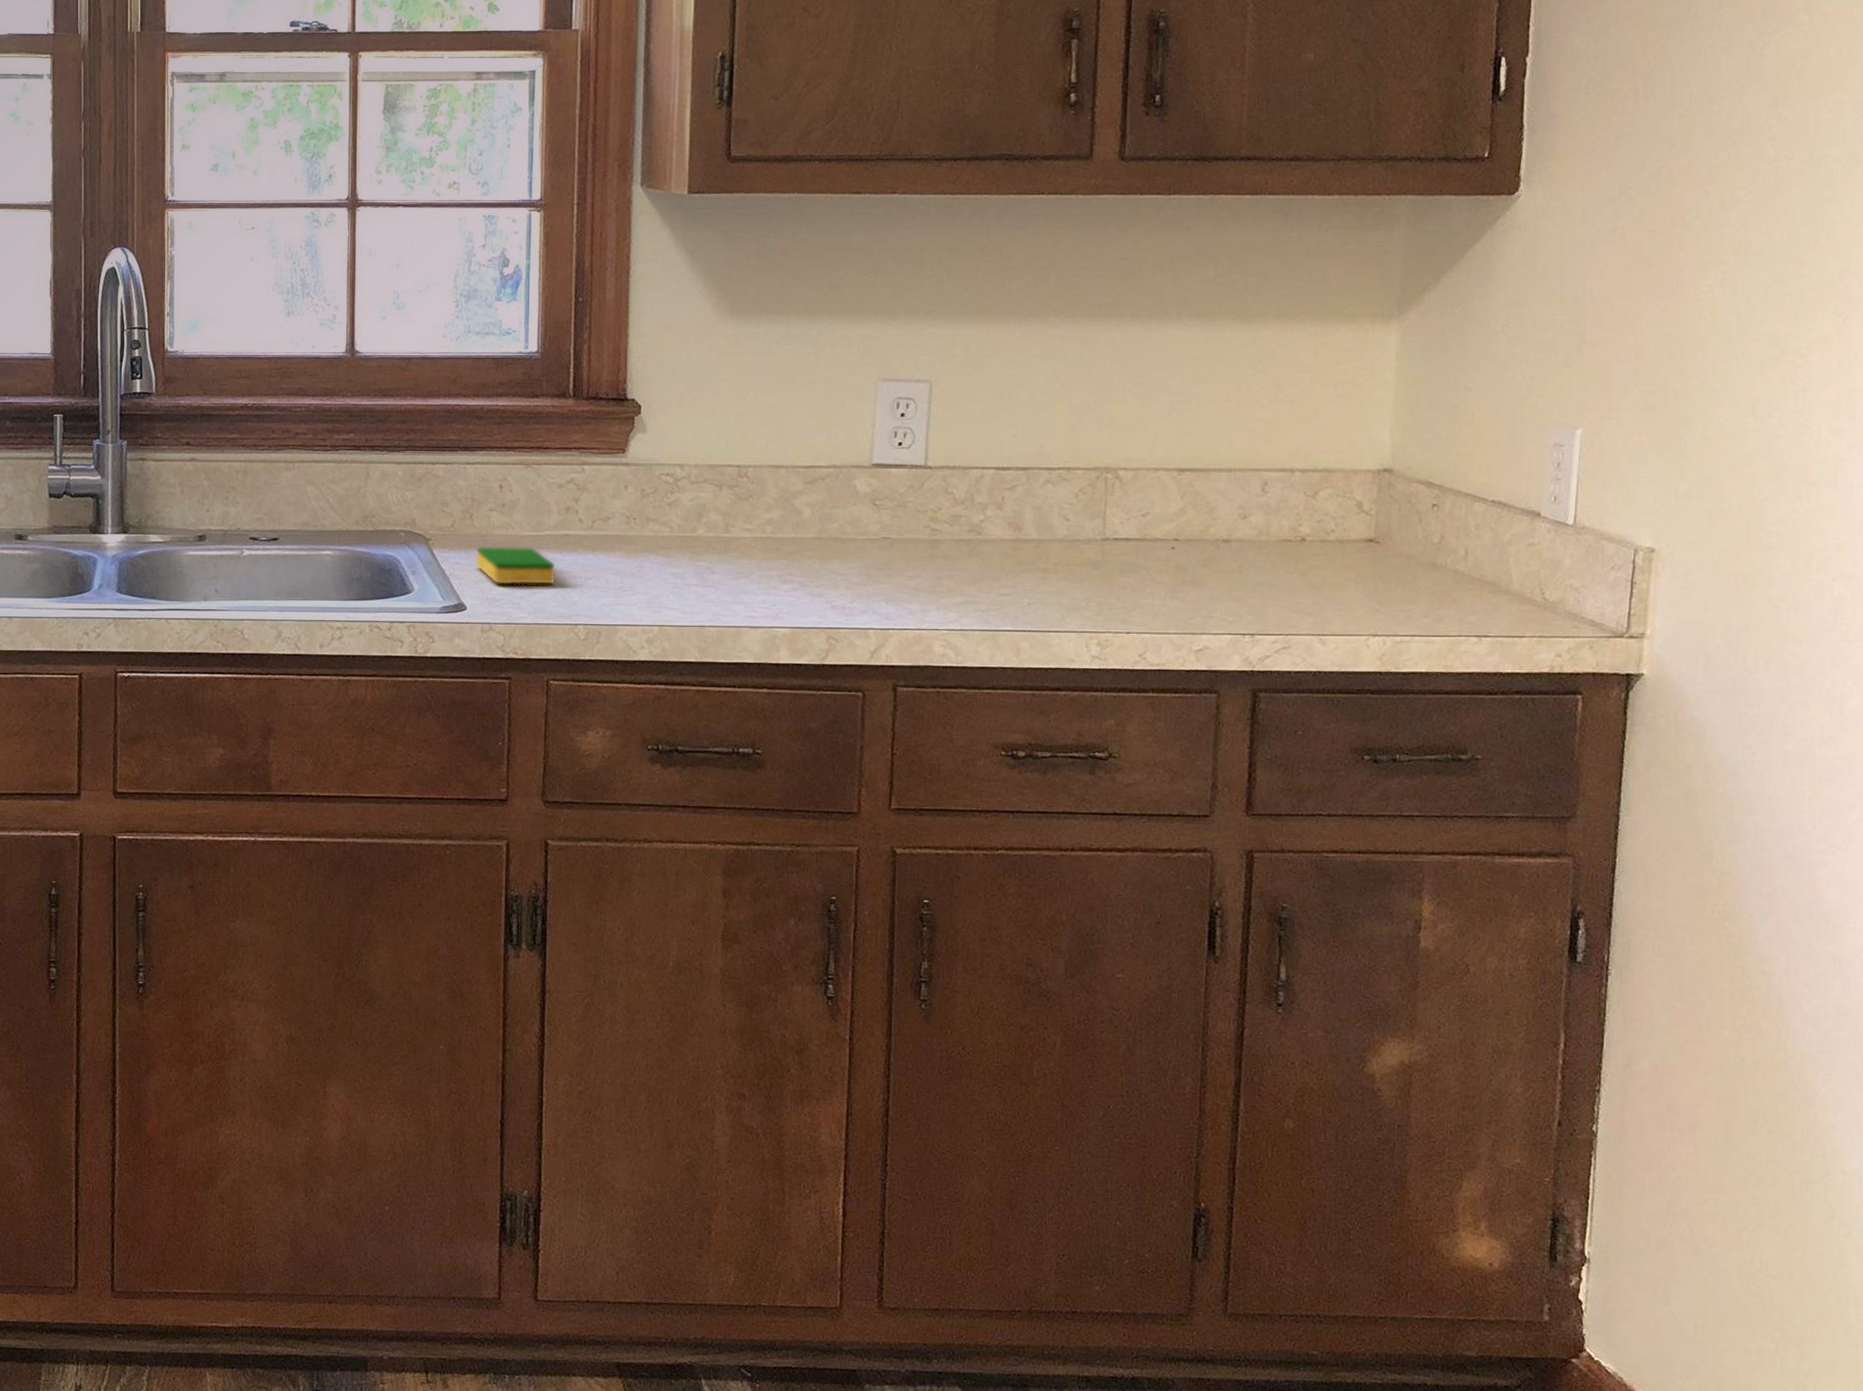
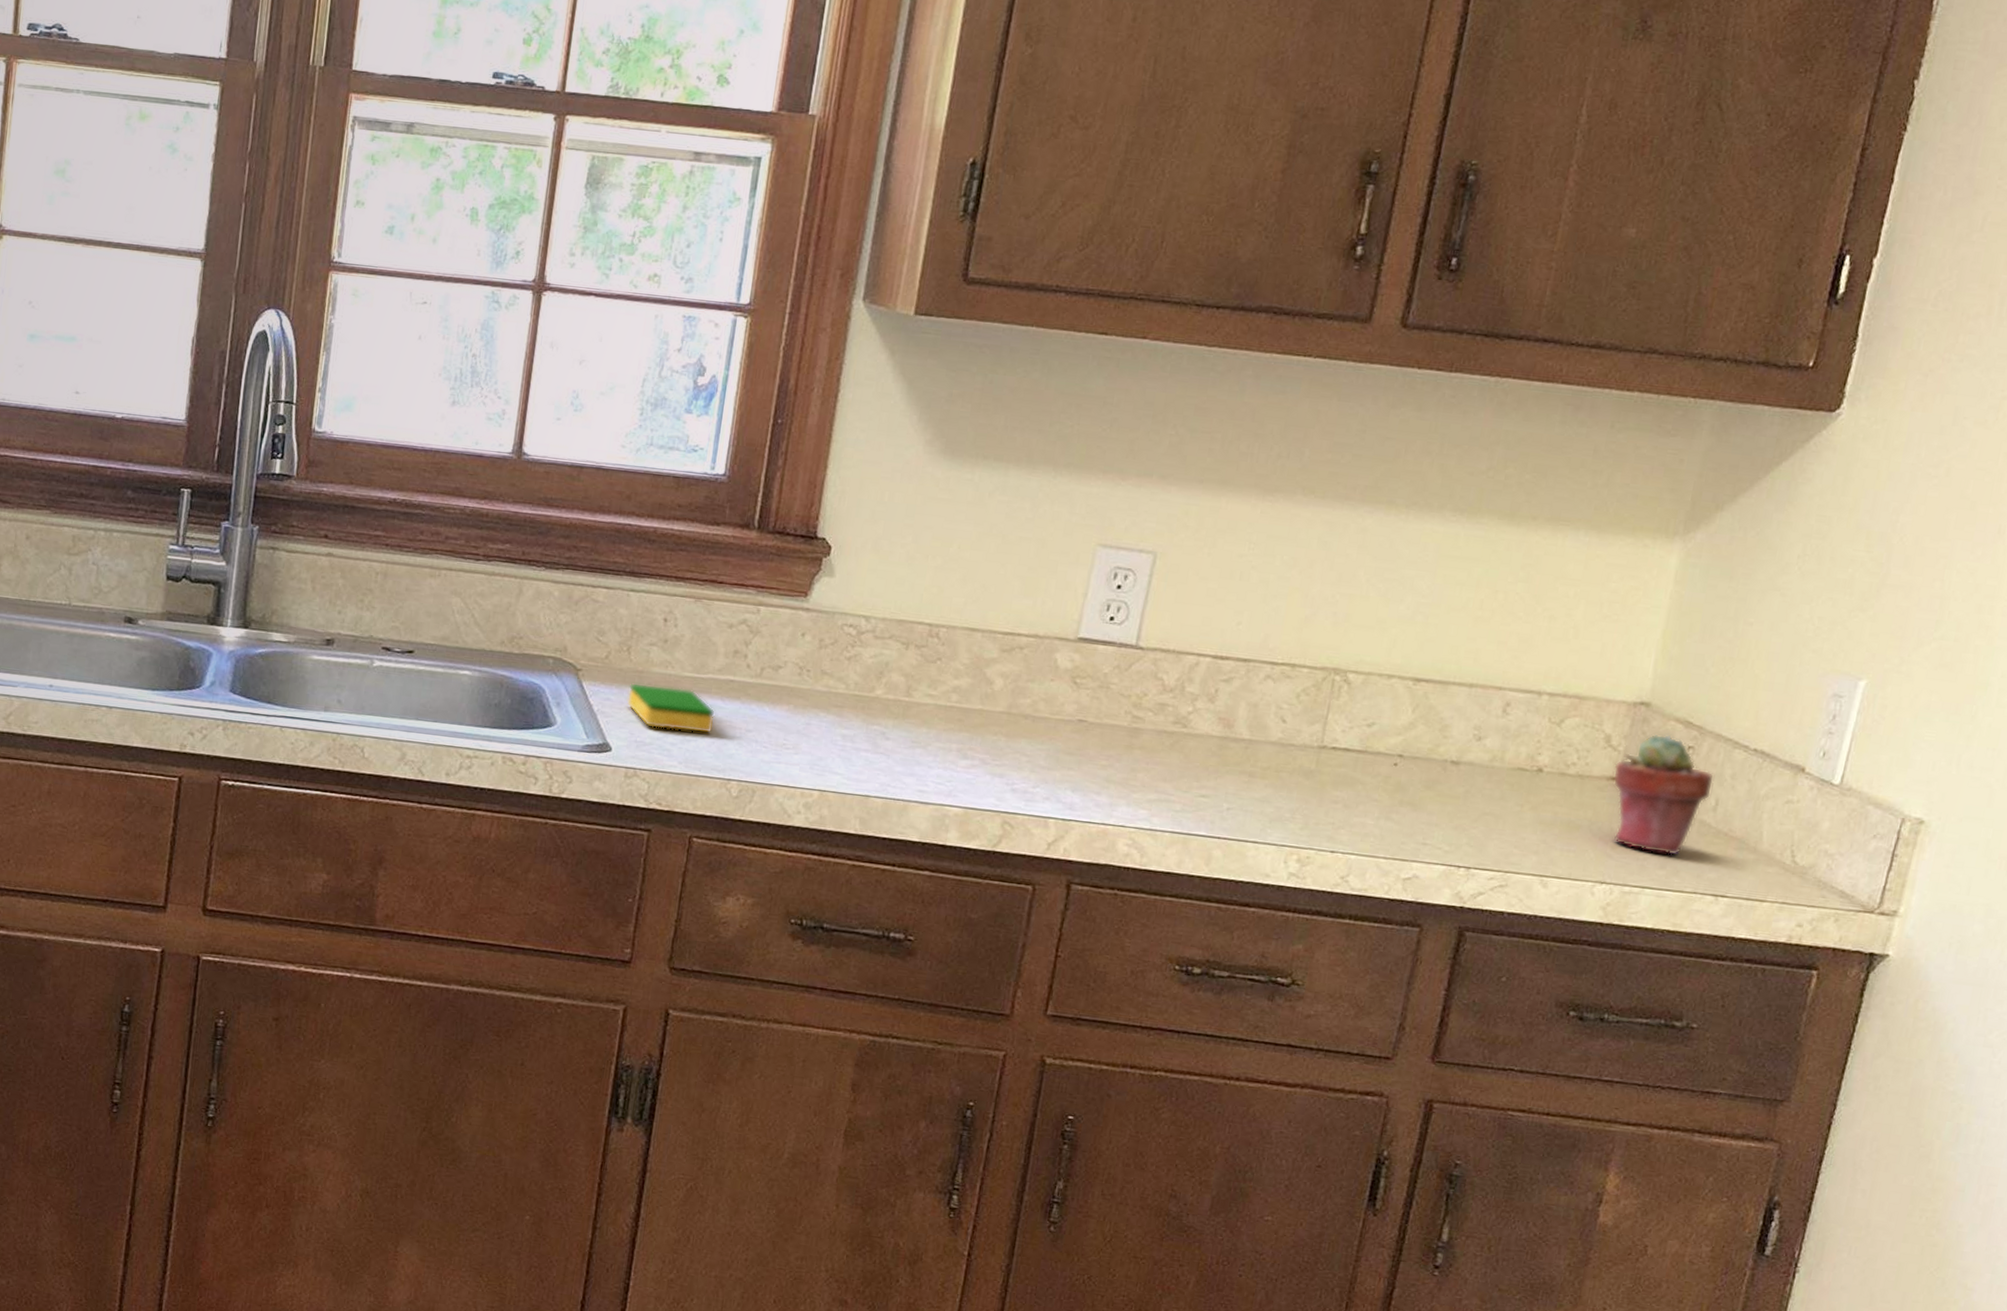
potted succulent: none [1369,495,1461,604] -> present [1613,734,1715,856]

